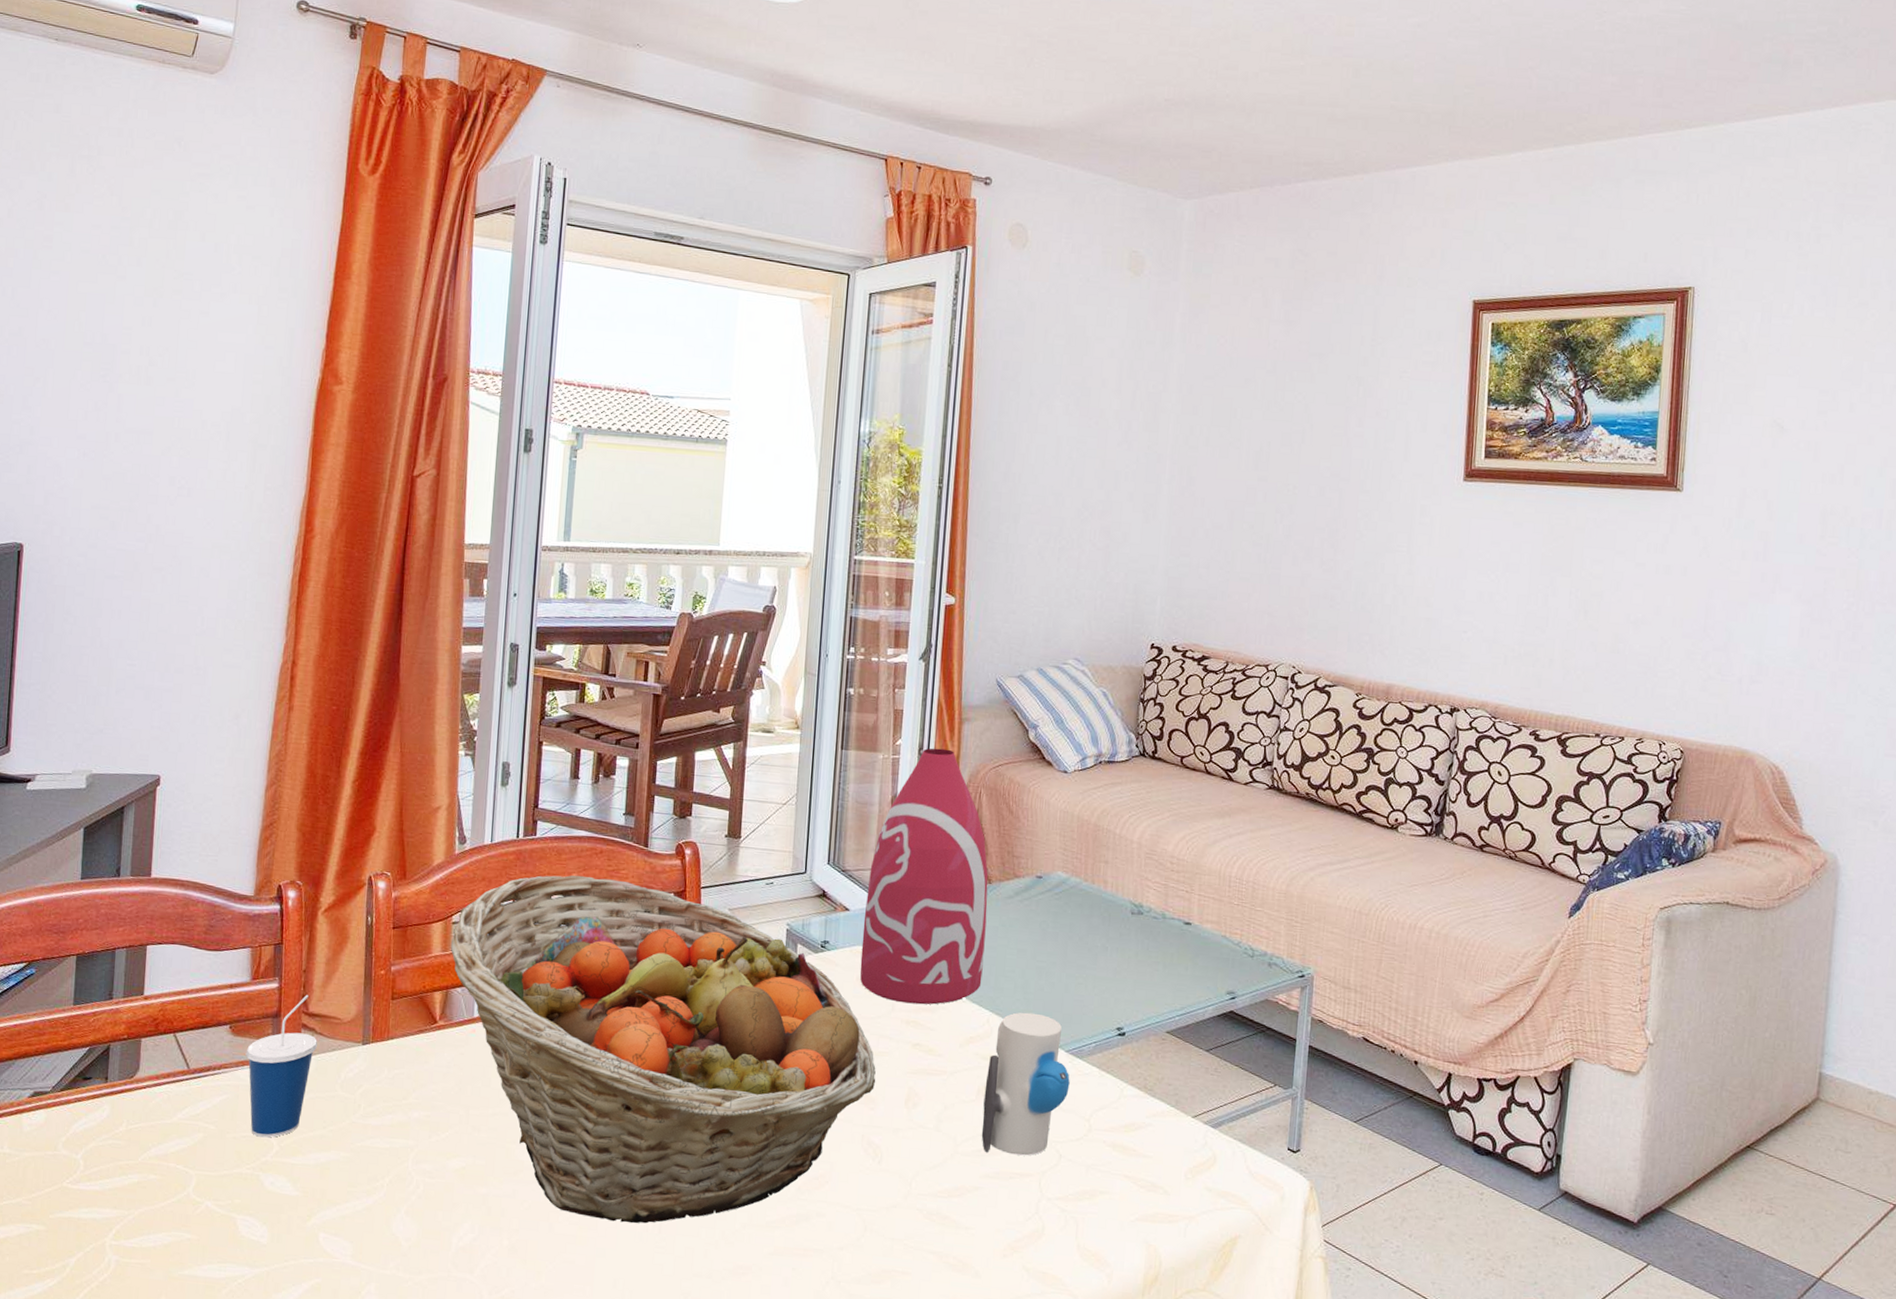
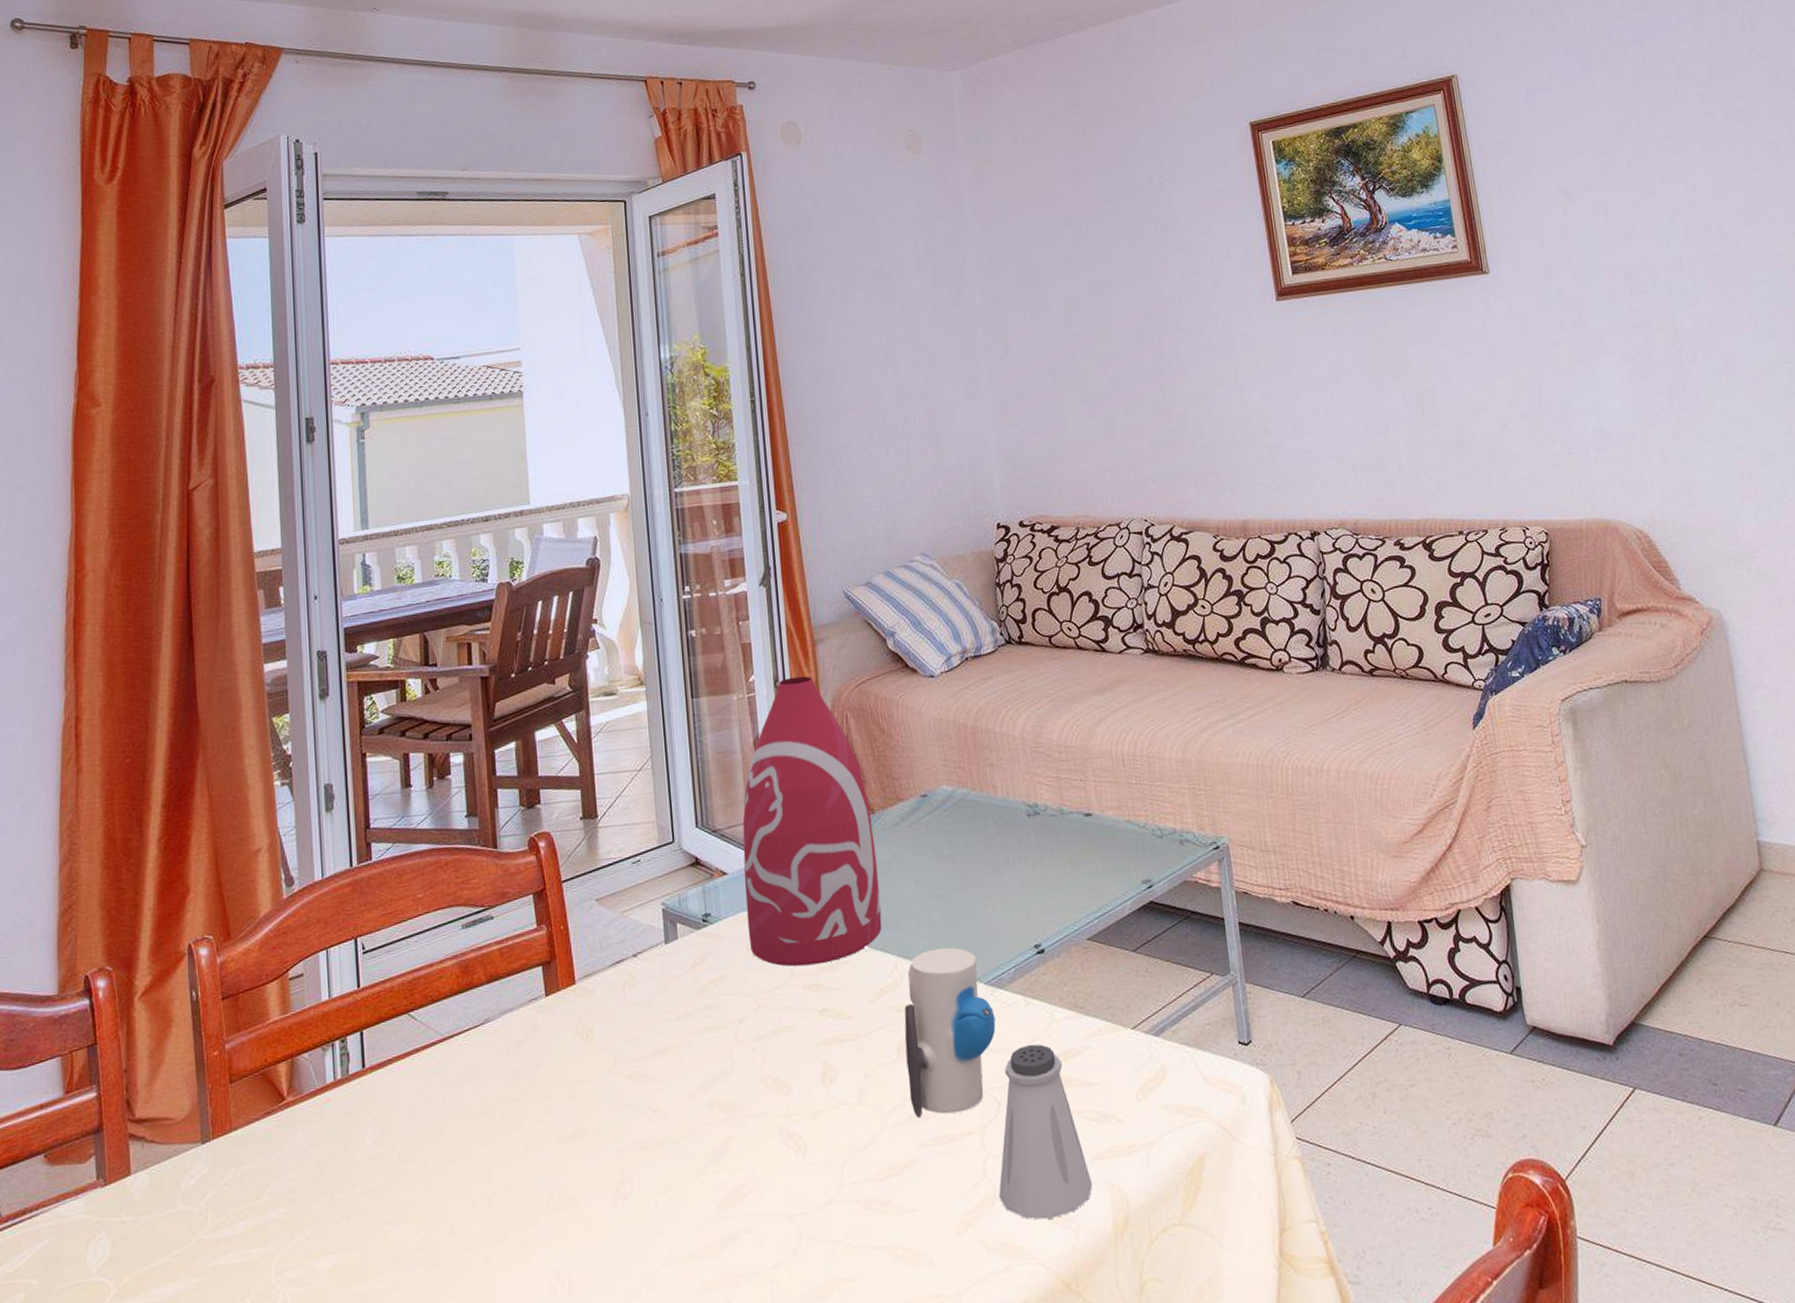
cup: present [245,994,317,1138] -> none [66,1098,149,1282]
fruit basket: present [451,875,876,1224] -> none [291,891,786,1293]
saltshaker: none [1046,1111,1132,1261] -> present [999,1044,1092,1220]

